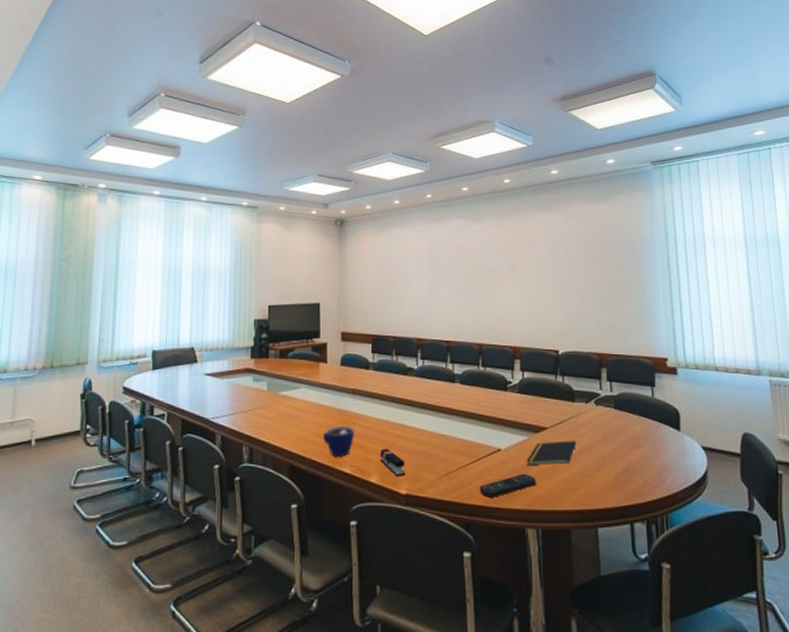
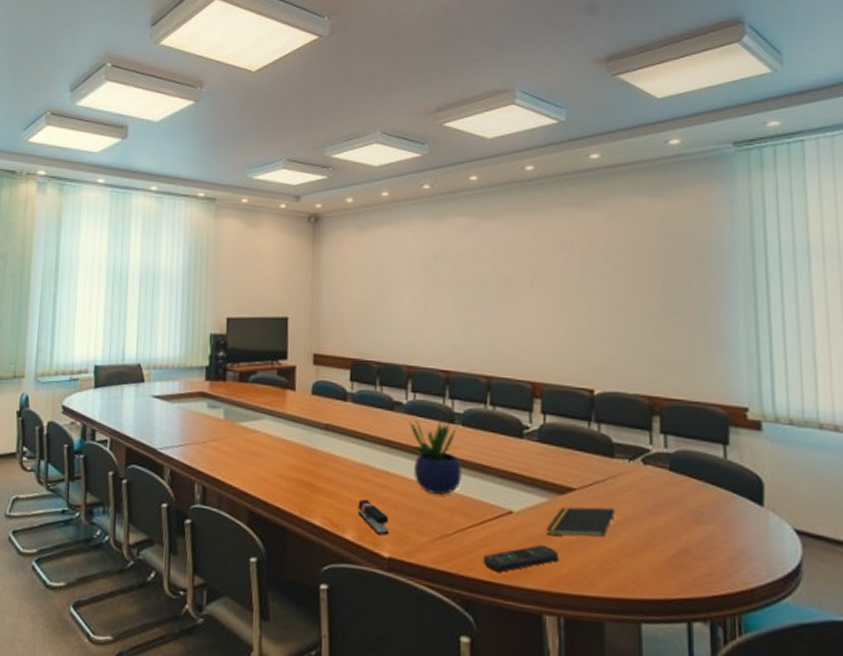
cup: present [323,425,354,456] -> none [289,467,327,505]
potted plant: none [419,375,462,440] -> present [409,415,464,495]

